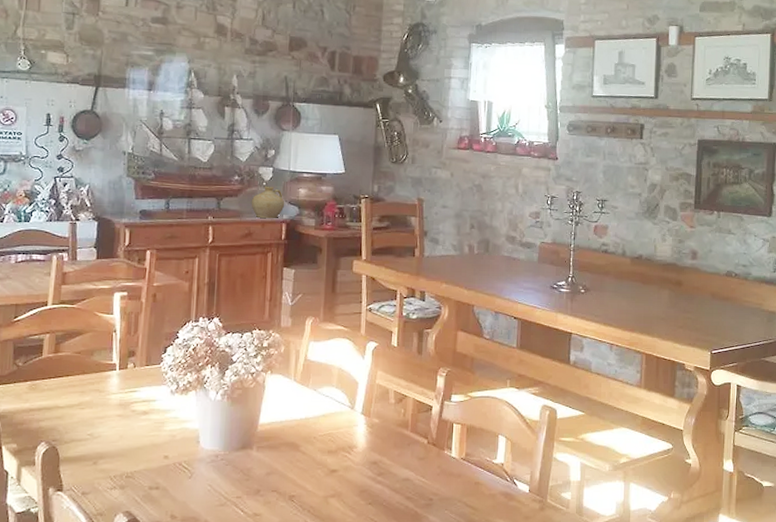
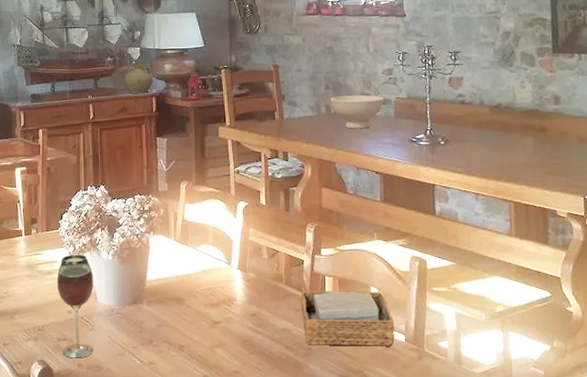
wineglass: none [153,393,198,509] -> present [57,254,94,358]
napkin holder: none [425,439,519,497] -> present [300,290,395,346]
bowl: none [475,236,530,272] -> present [331,95,385,129]

